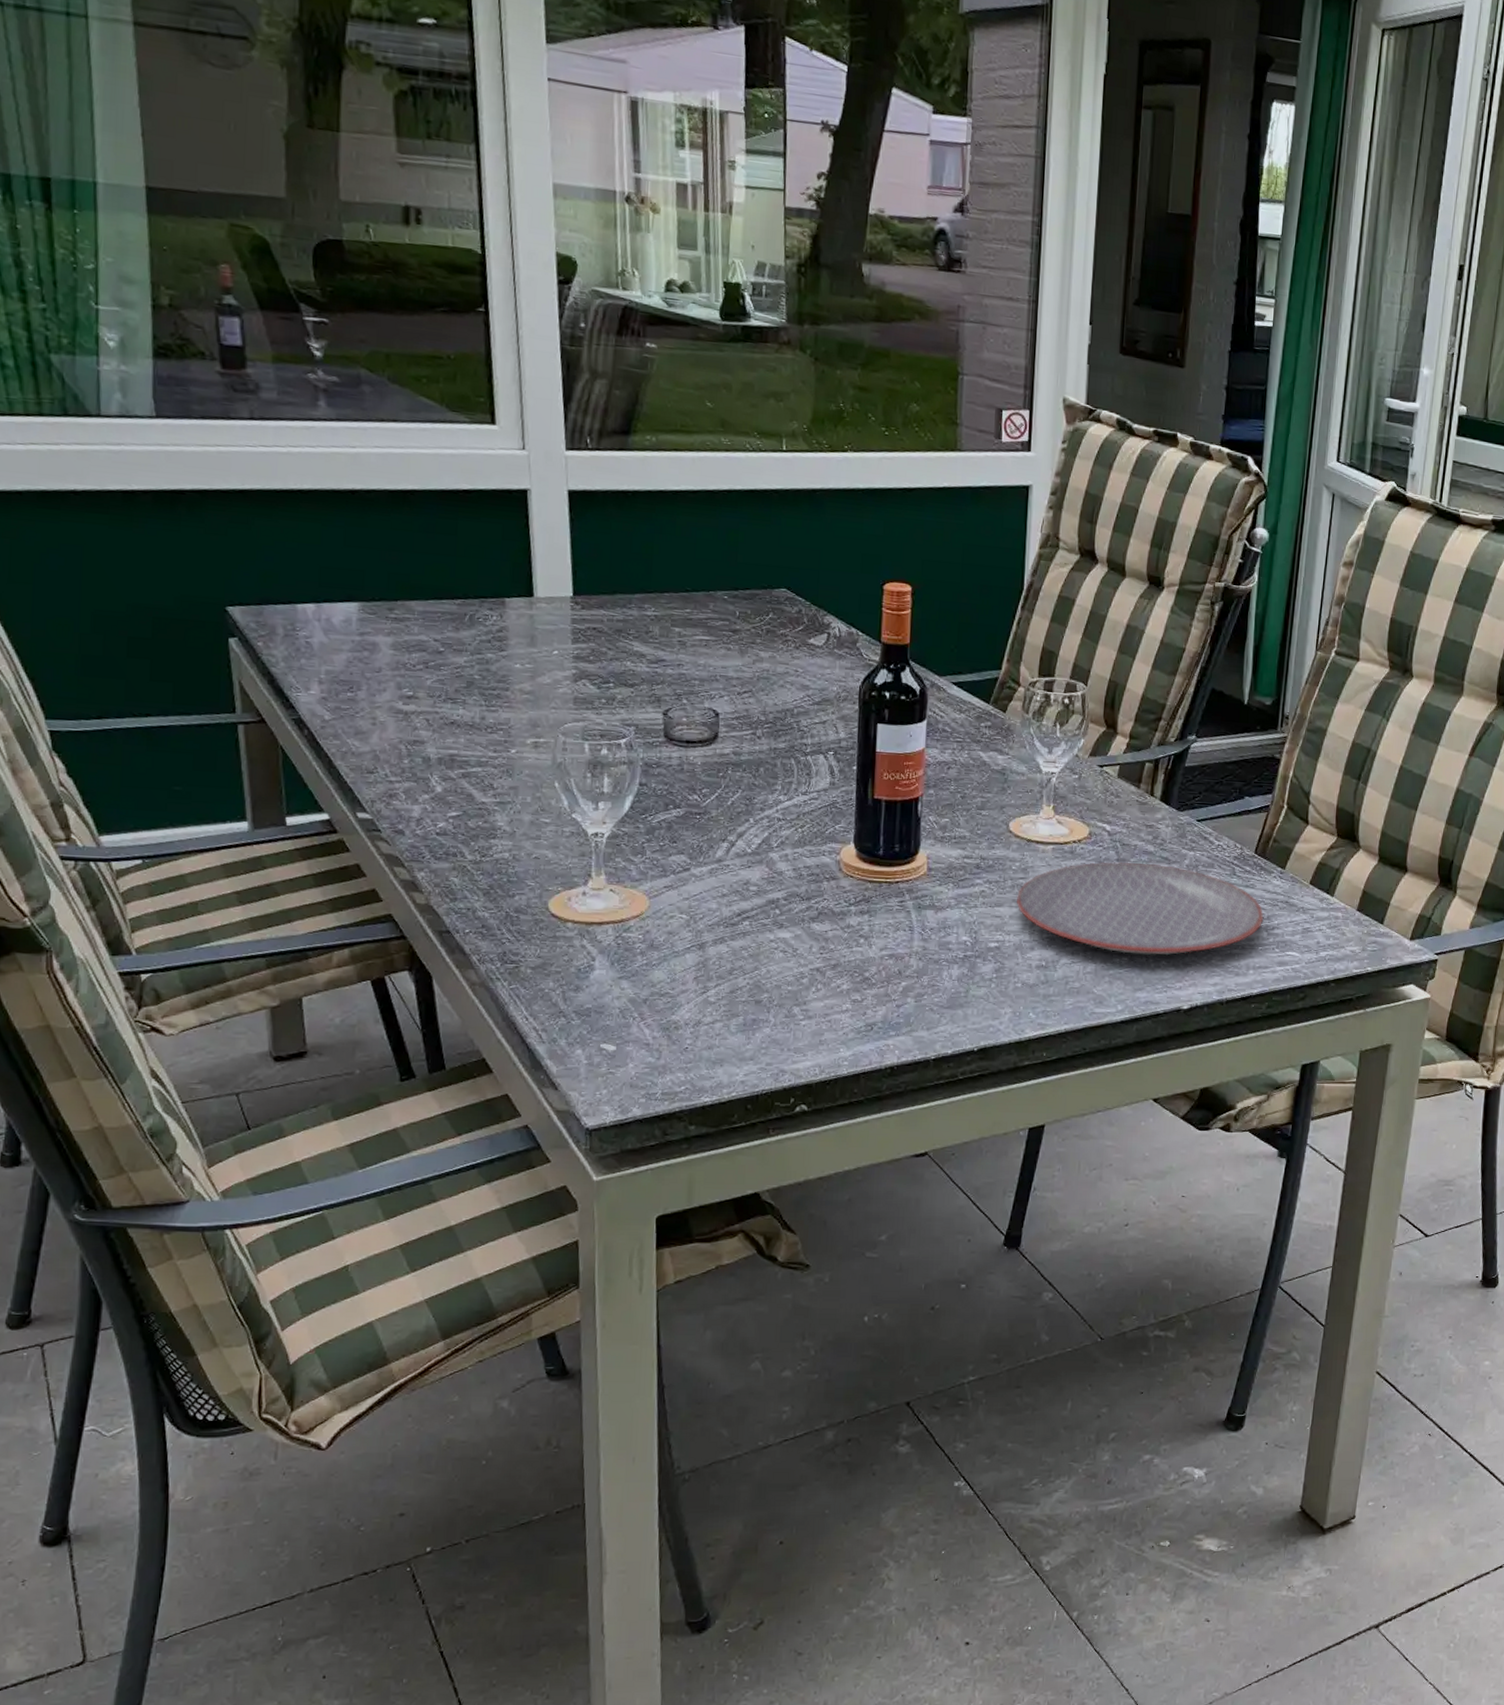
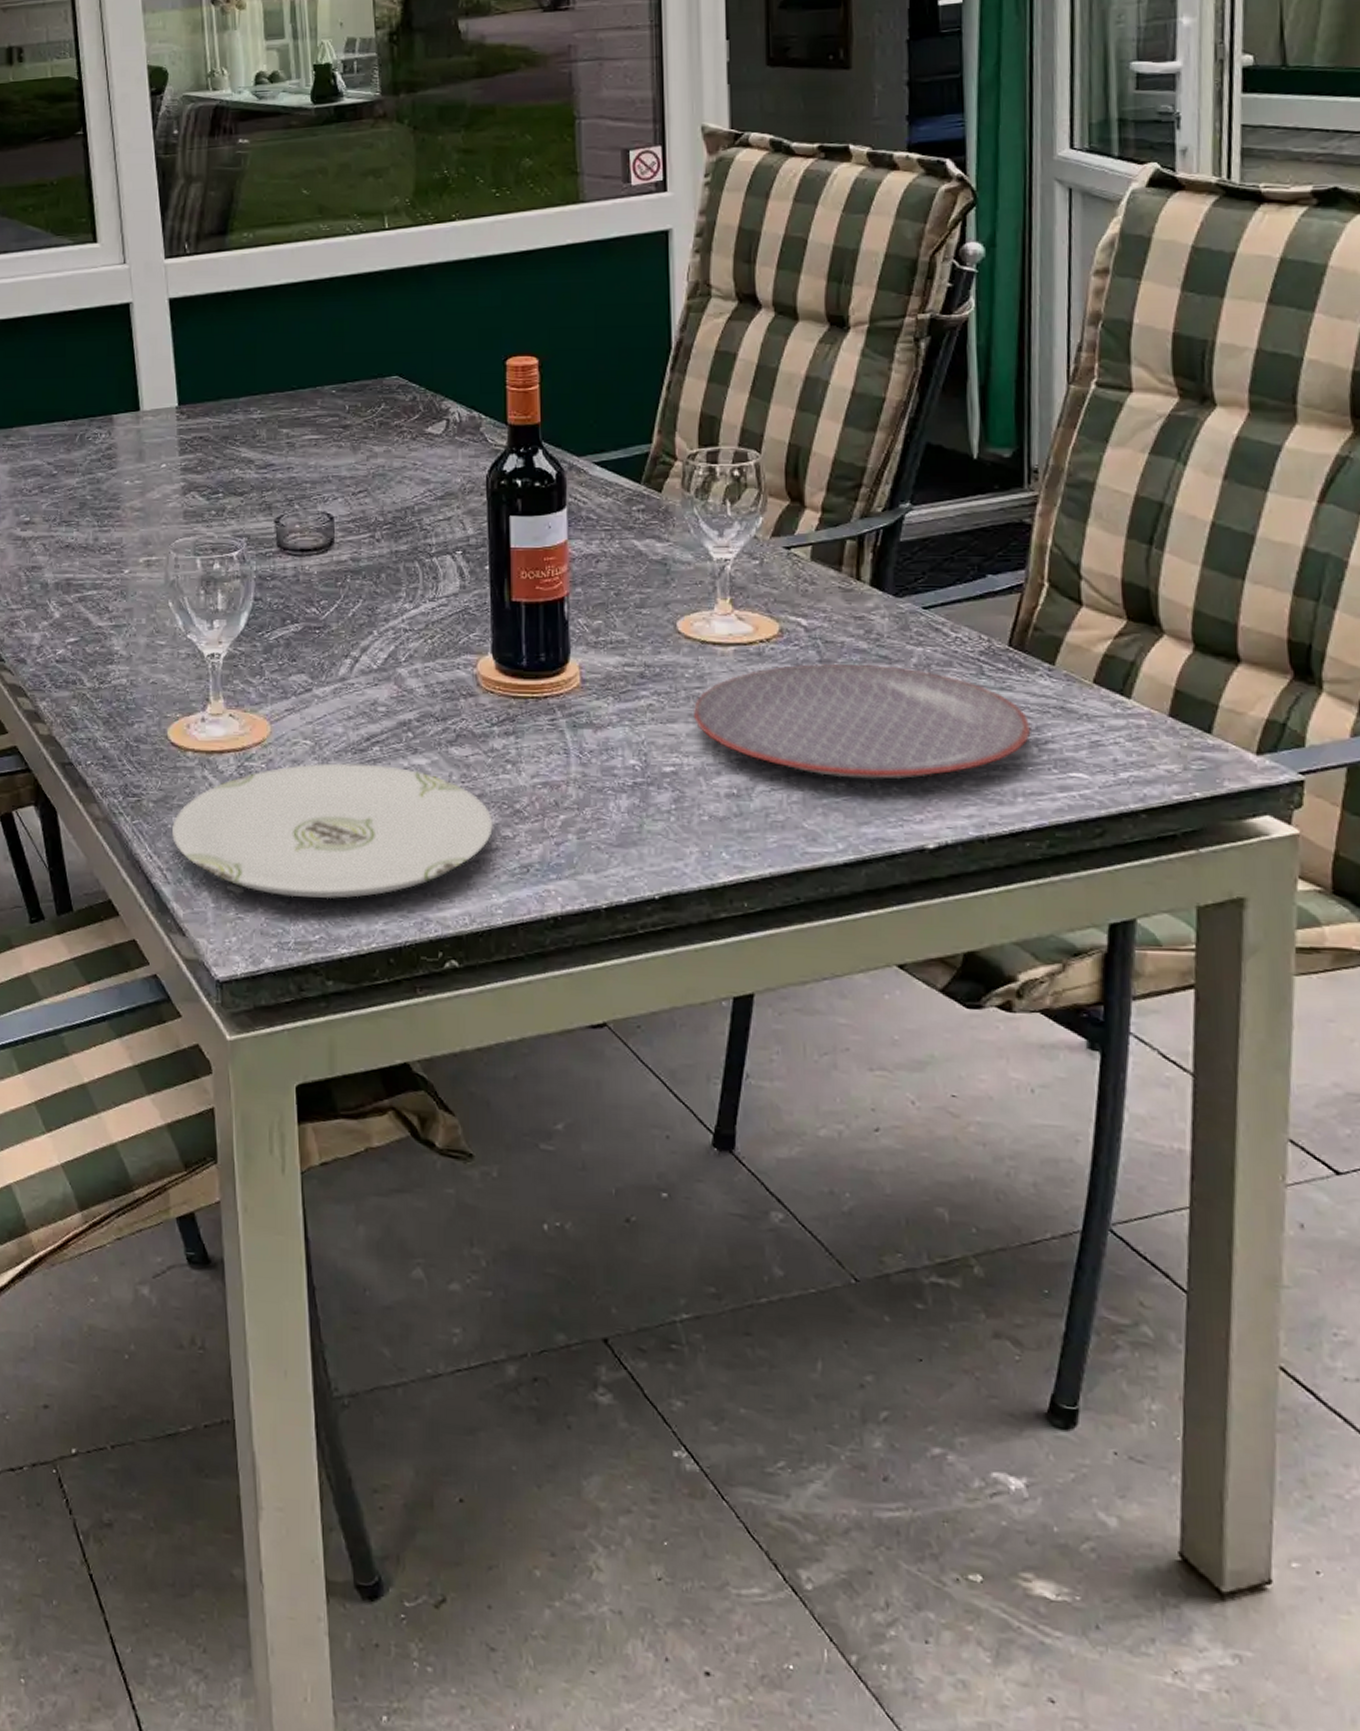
plate: none [549,935,846,1055] -> present [172,763,494,899]

